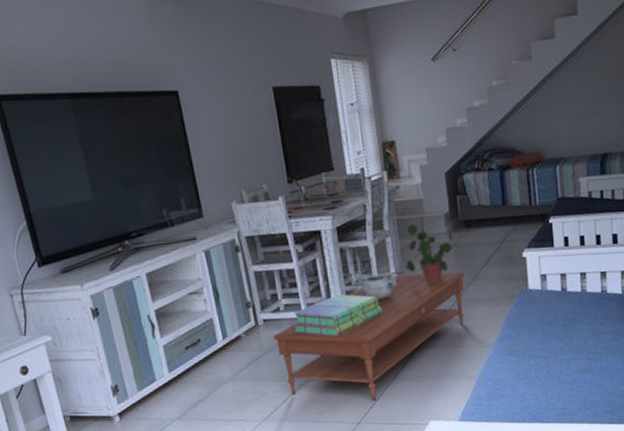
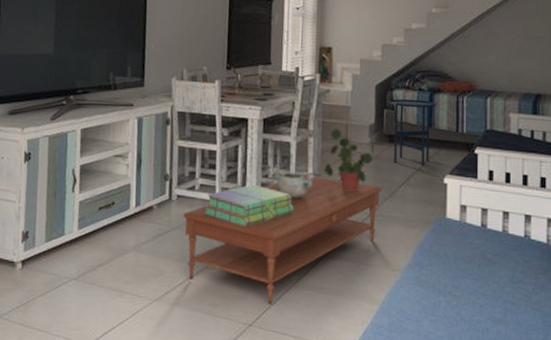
side table: none [460,179,508,247] -> present [389,98,436,166]

